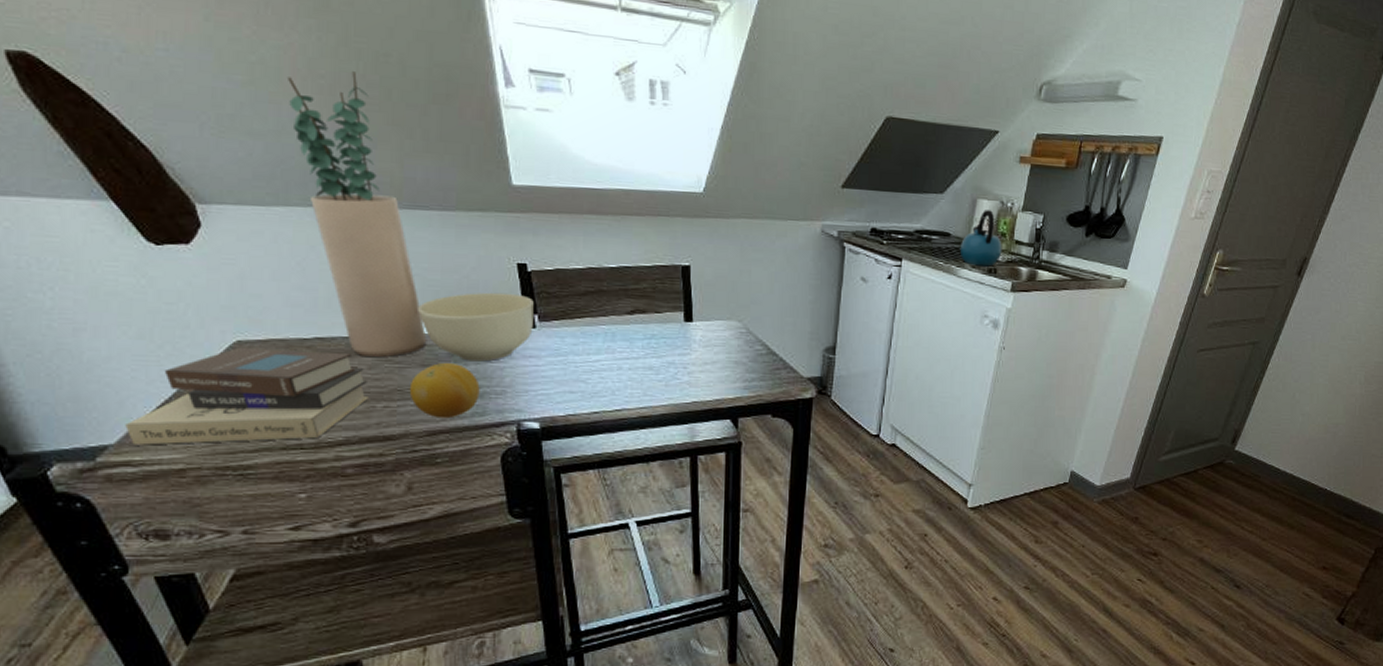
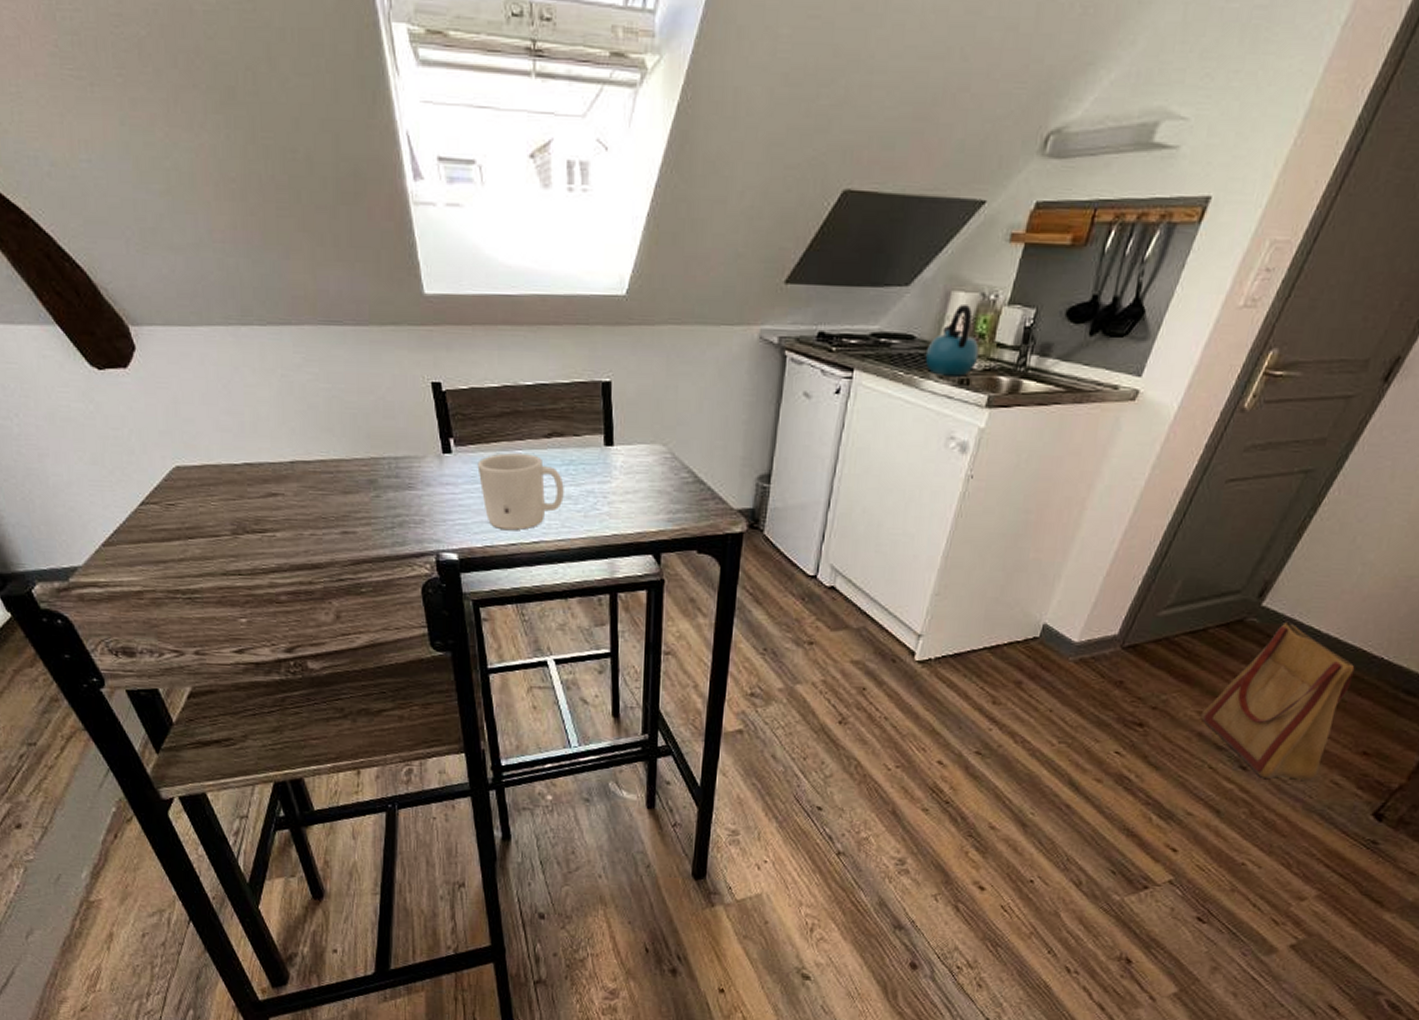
books: present [125,347,369,446] -> none [90,472,296,568]
vase: present [286,71,427,358] -> none [200,172,347,484]
fruit: present [409,362,480,419] -> none [333,489,399,548]
bowl: present [418,292,534,362] -> none [337,414,449,489]
mug: none [561,328,646,399] -> present [477,453,564,530]
shopping bag: none [1200,463,1308,595] -> present [1200,622,1355,782]

